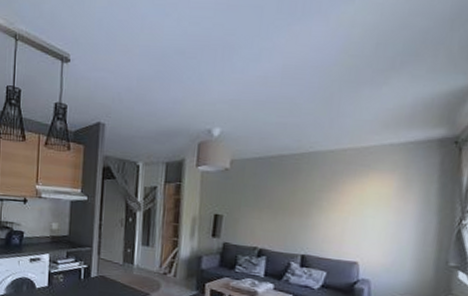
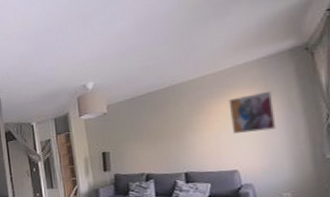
wall art: none [361,180,411,225] -> present [228,90,276,133]

